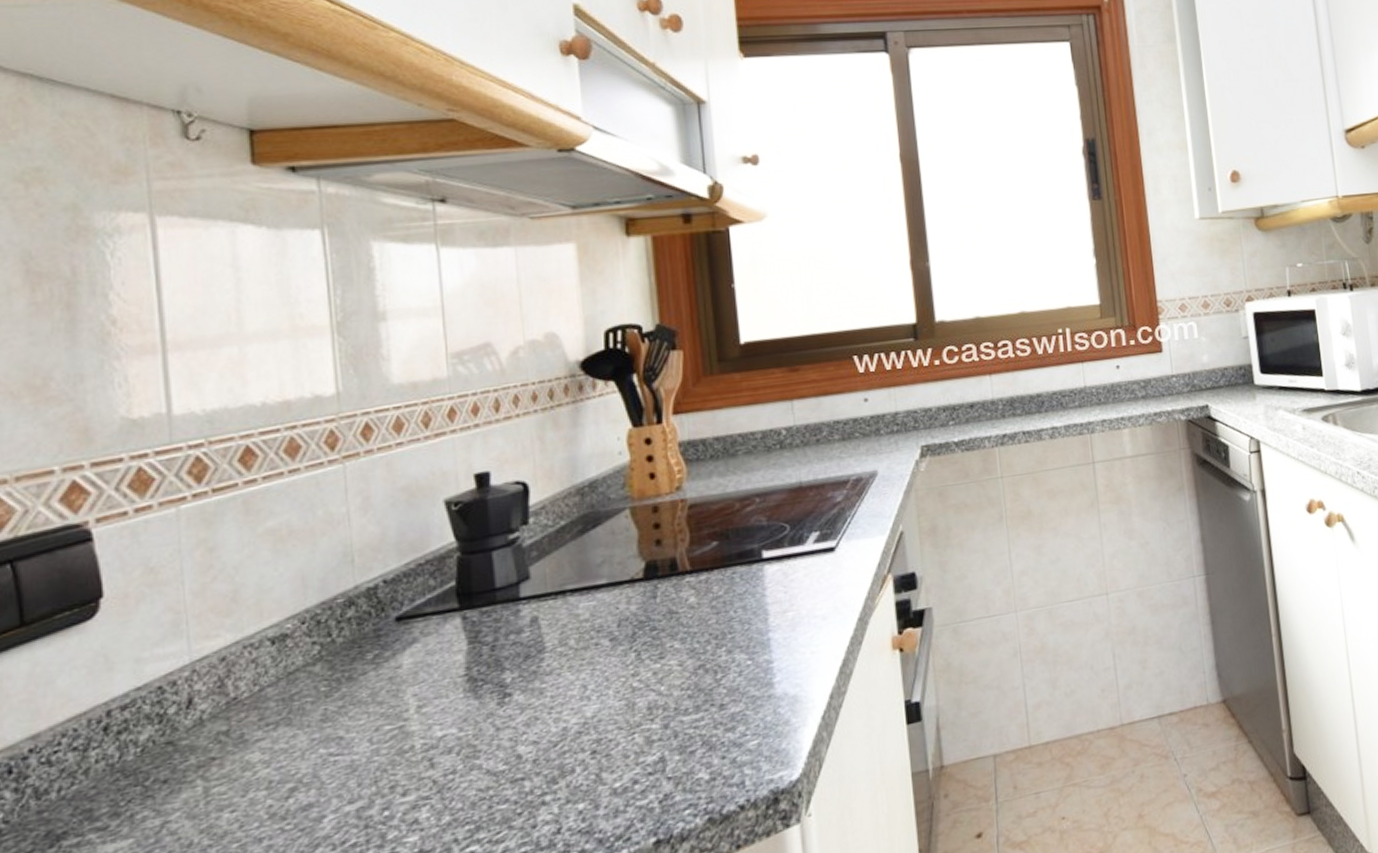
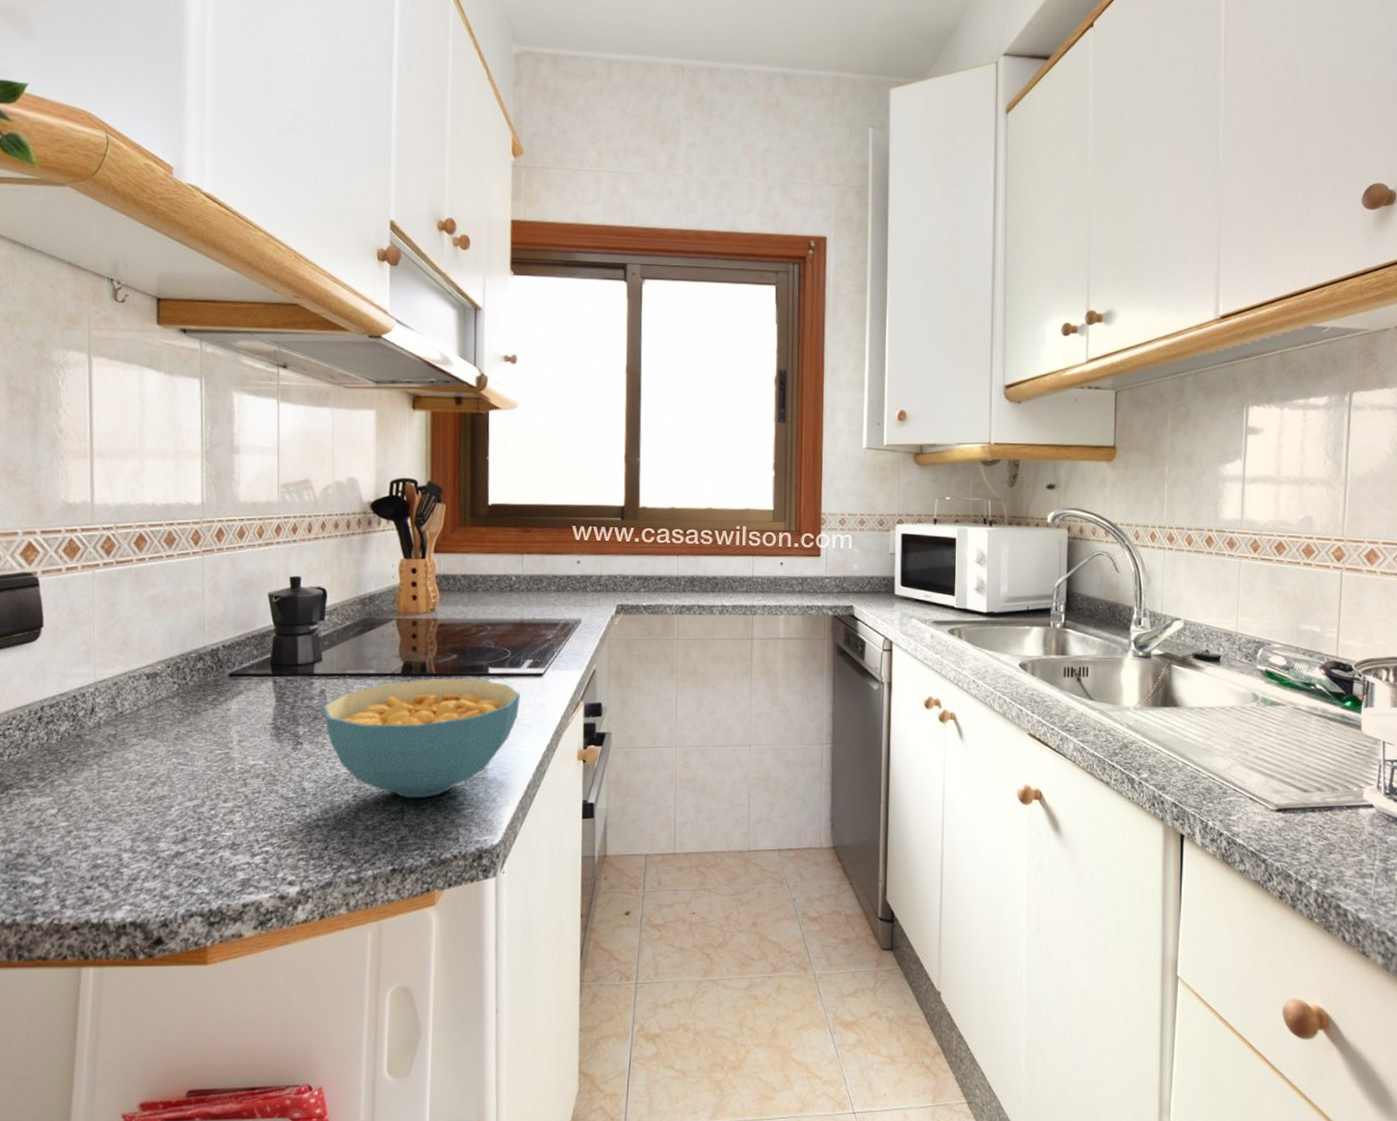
cereal bowl: none [537,568,809,742] -> present [323,678,520,798]

